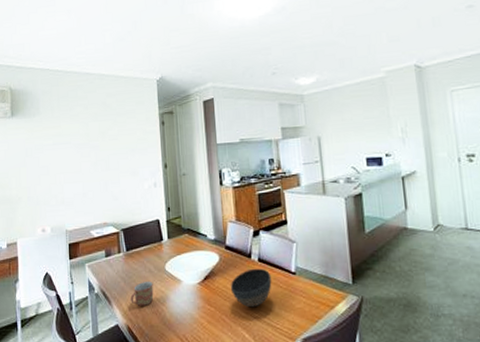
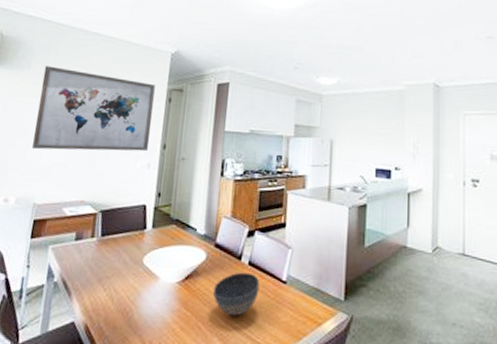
wall art: none [51,109,153,185] -> present [32,66,155,152]
mug: present [130,280,154,306] -> none [95,273,126,303]

